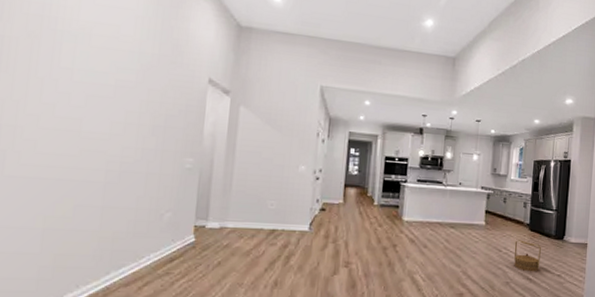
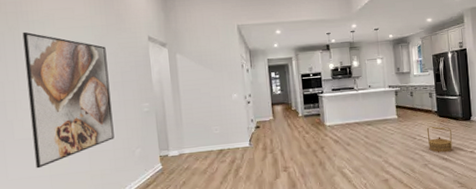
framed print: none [25,42,152,218] -> present [22,31,115,169]

